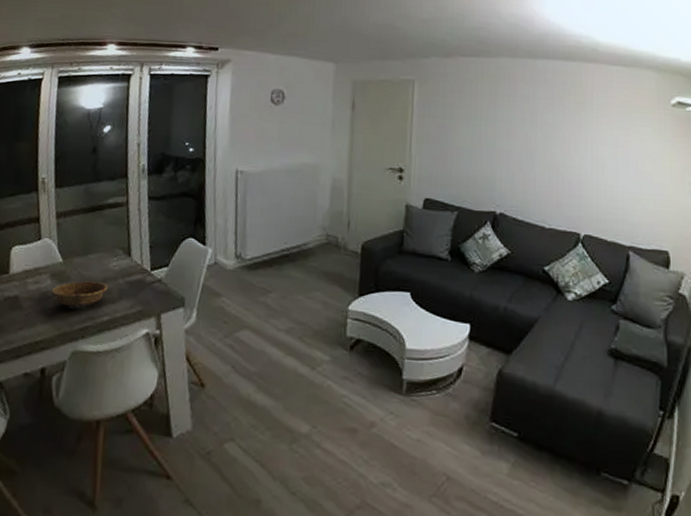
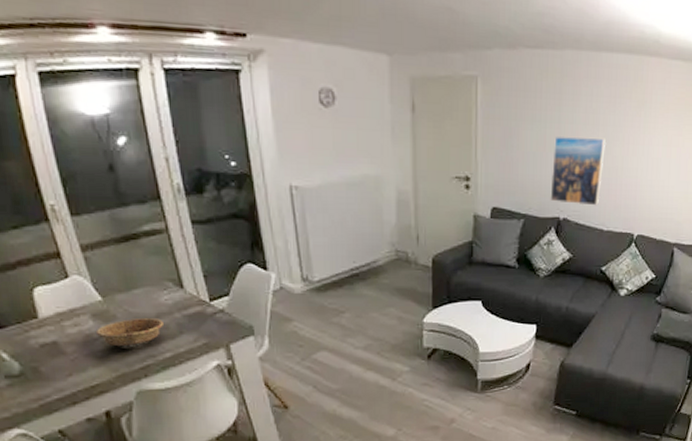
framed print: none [485,133,545,203] -> present [550,135,607,206]

